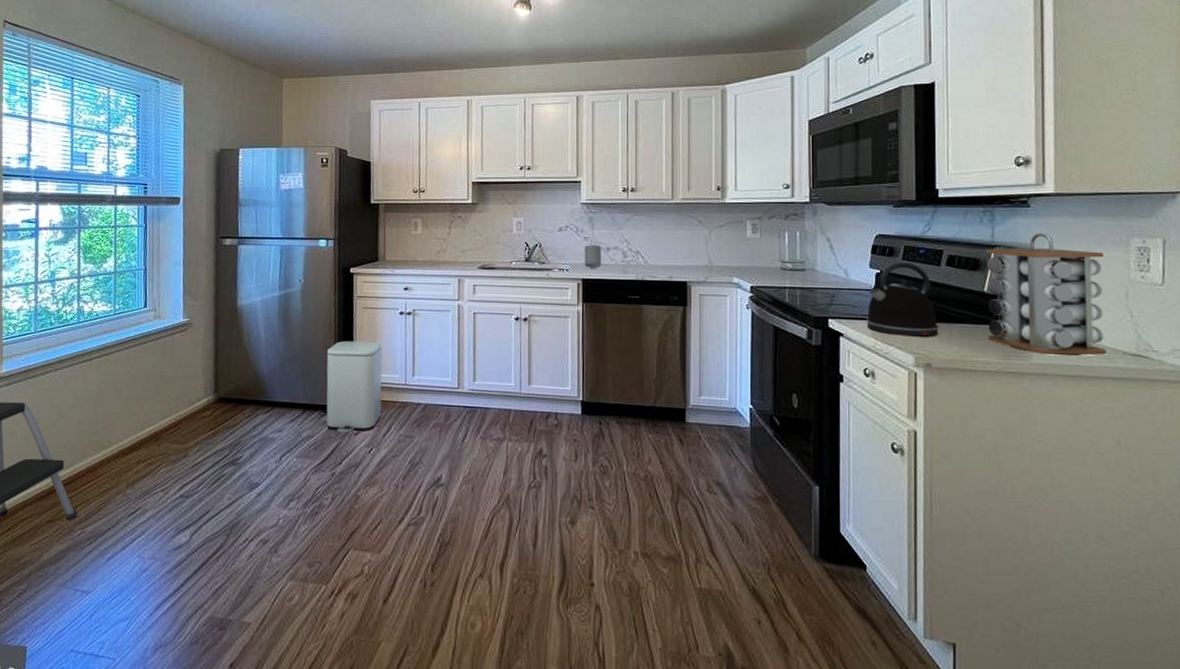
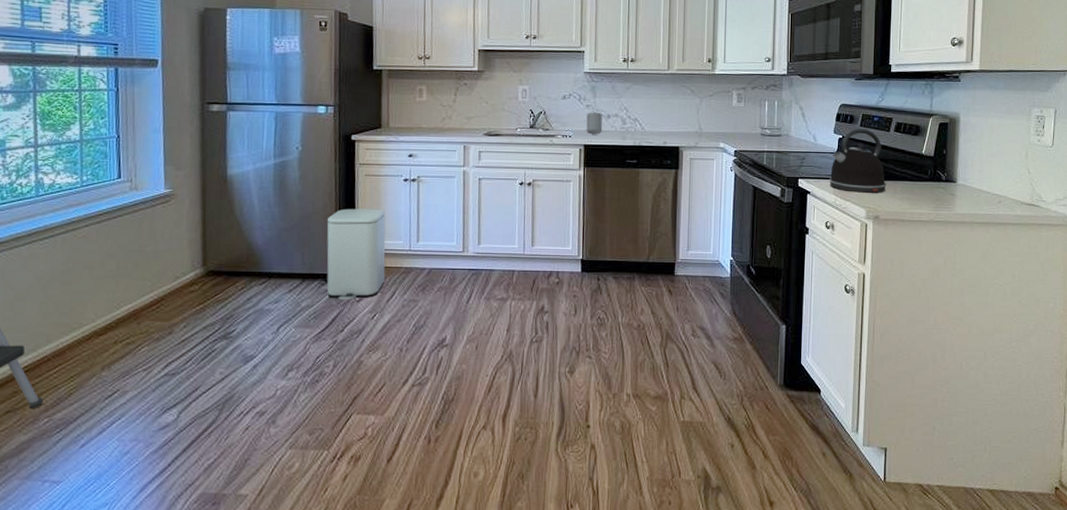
spice rack: present [986,232,1106,357] -> none [923,103,1013,207]

